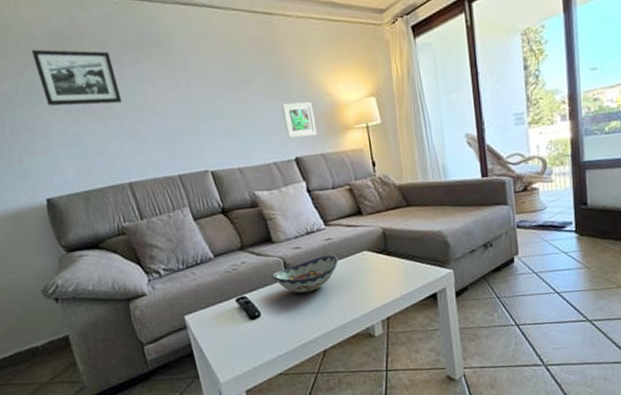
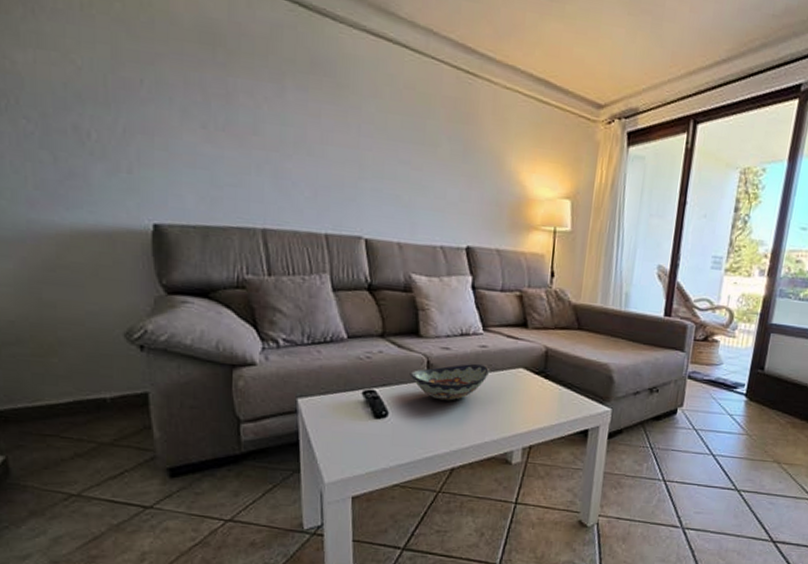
picture frame: present [31,49,123,106] -> none [171,36,275,132]
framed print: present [281,101,317,139] -> none [462,182,499,227]

